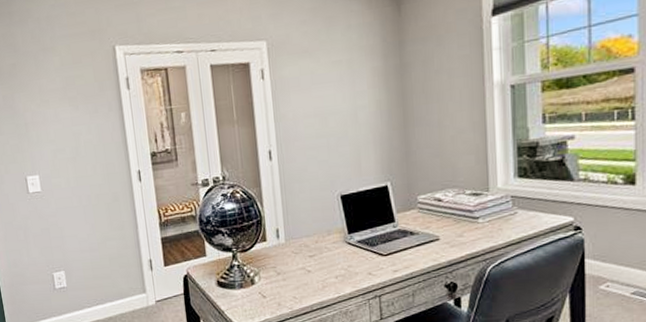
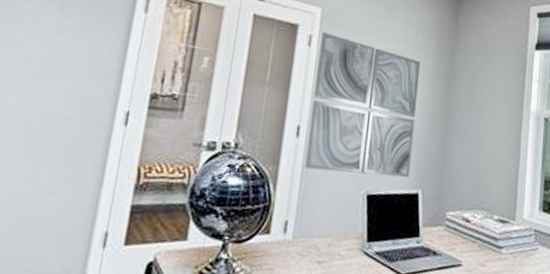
wall art: none [271,62,377,185] -> present [305,32,421,178]

